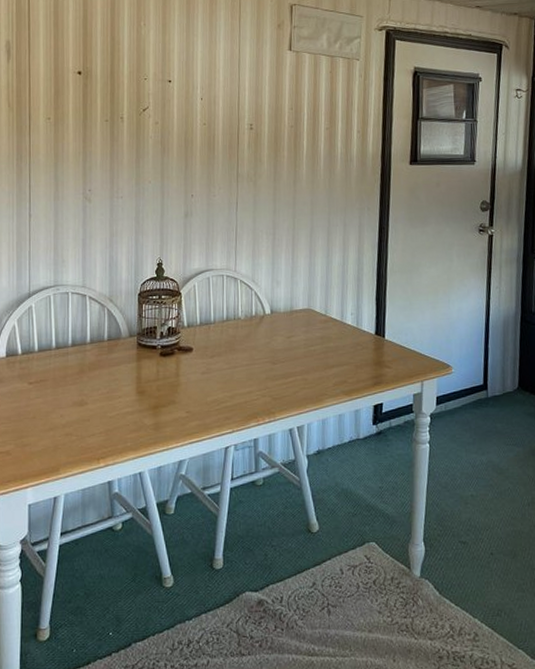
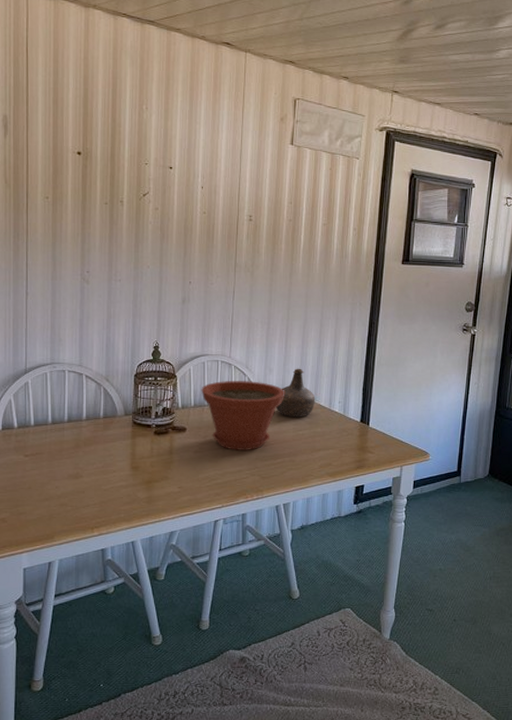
plant pot: none [206,295,294,370] -> present [201,381,285,450]
bottle: none [285,279,327,333] -> present [276,368,316,418]

